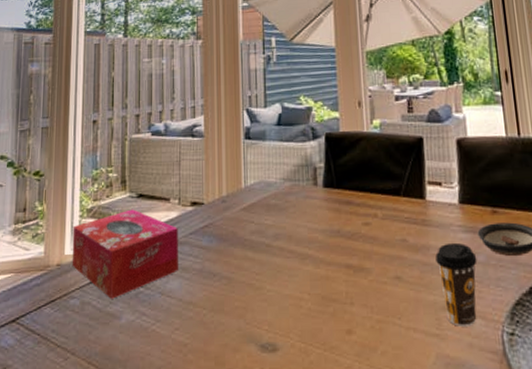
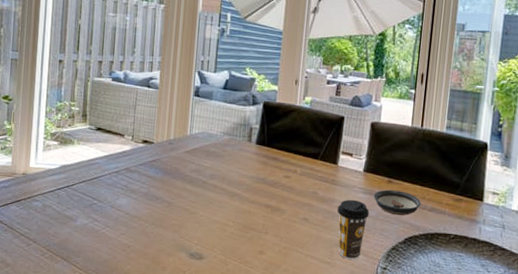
tissue box: present [72,209,179,299] -> none [36,138,130,206]

